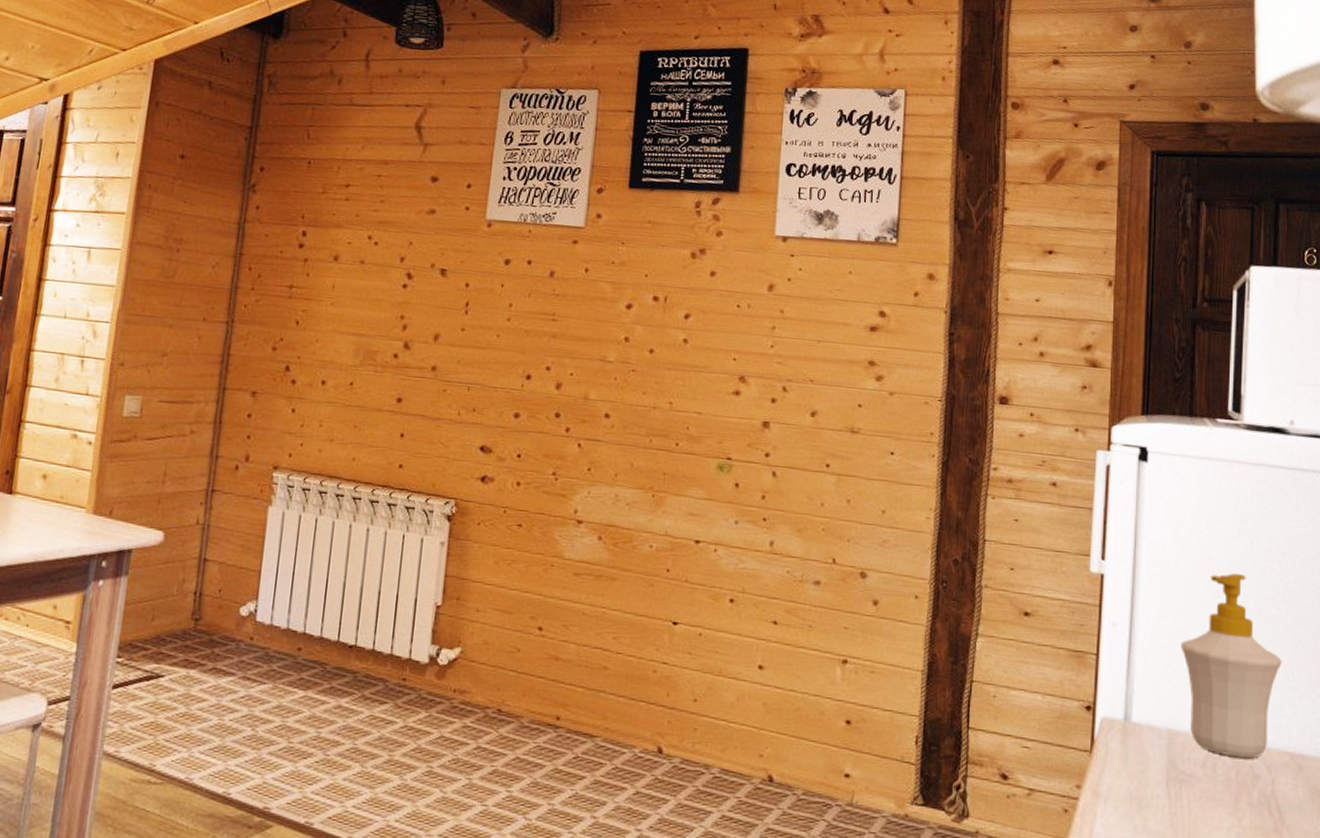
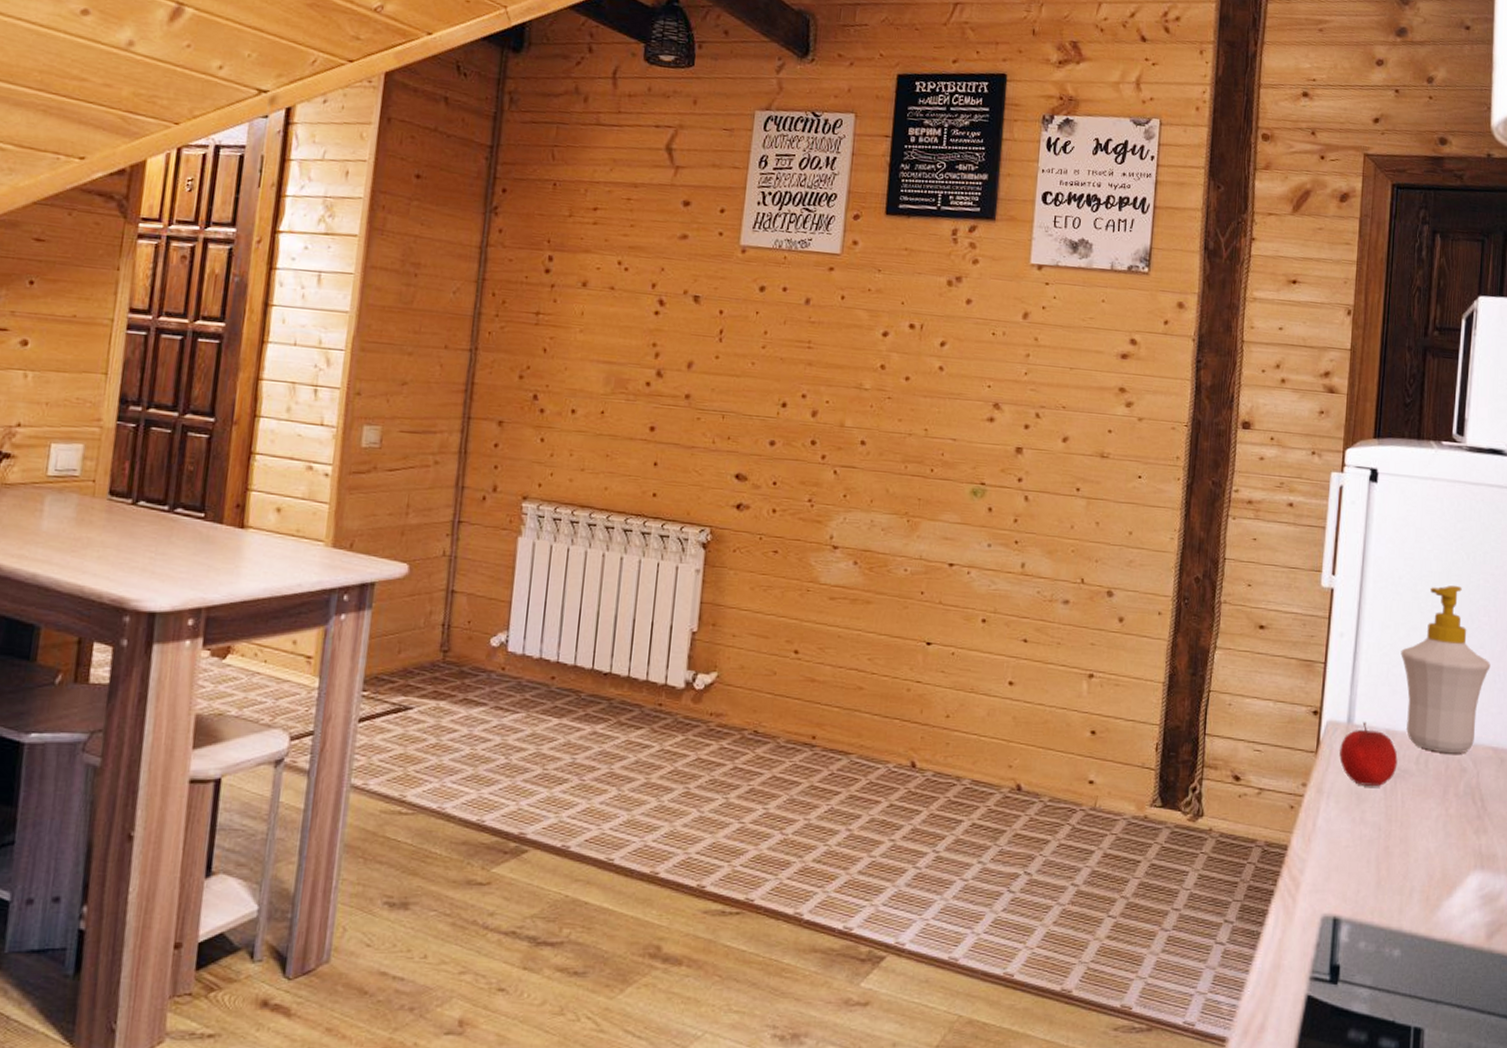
apple: none [1115,720,1182,791] -> present [1339,722,1398,786]

